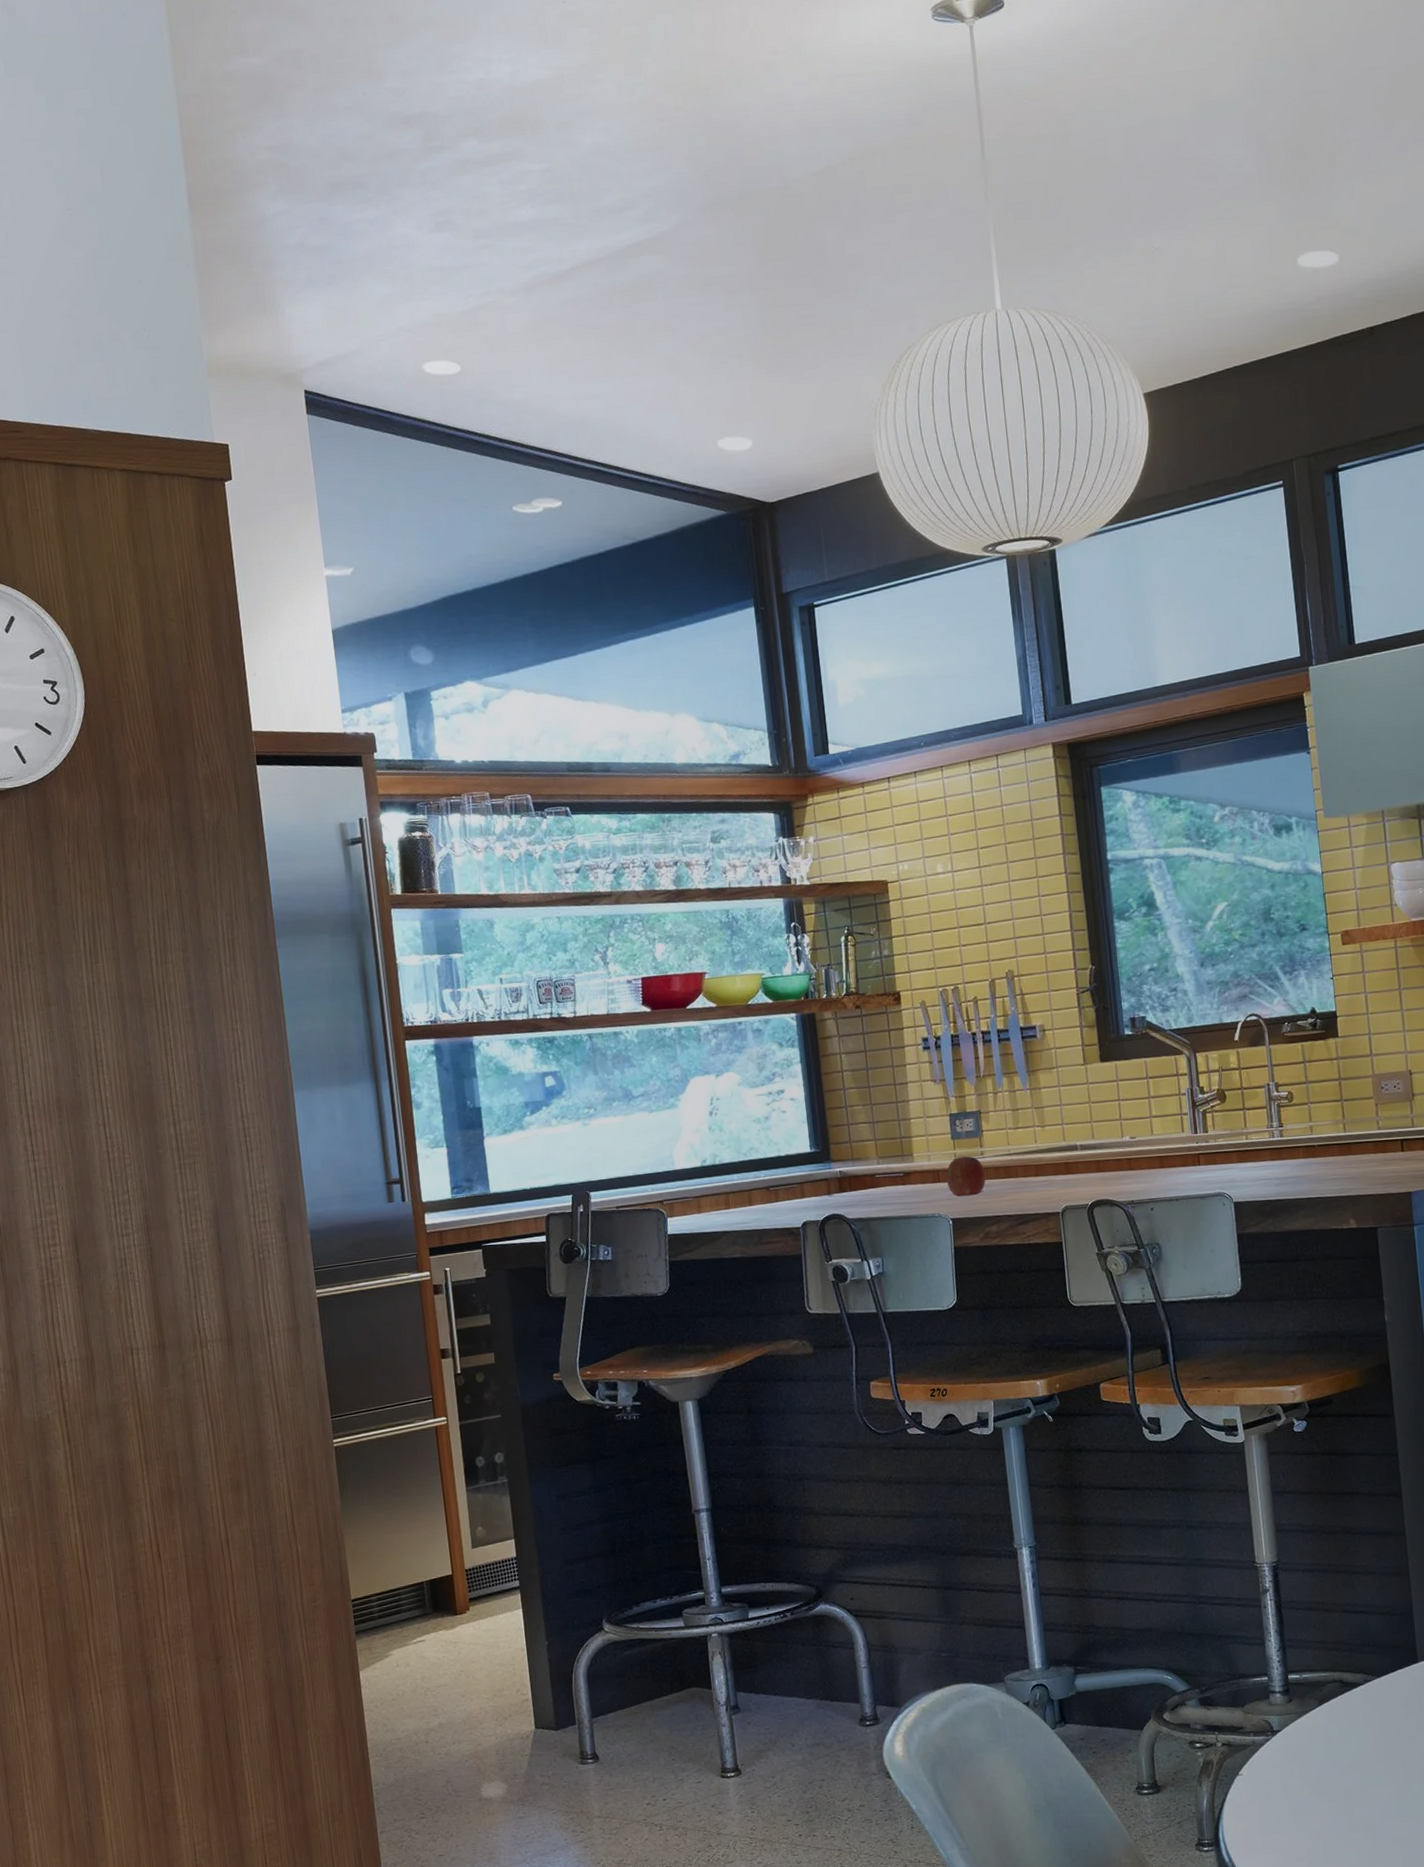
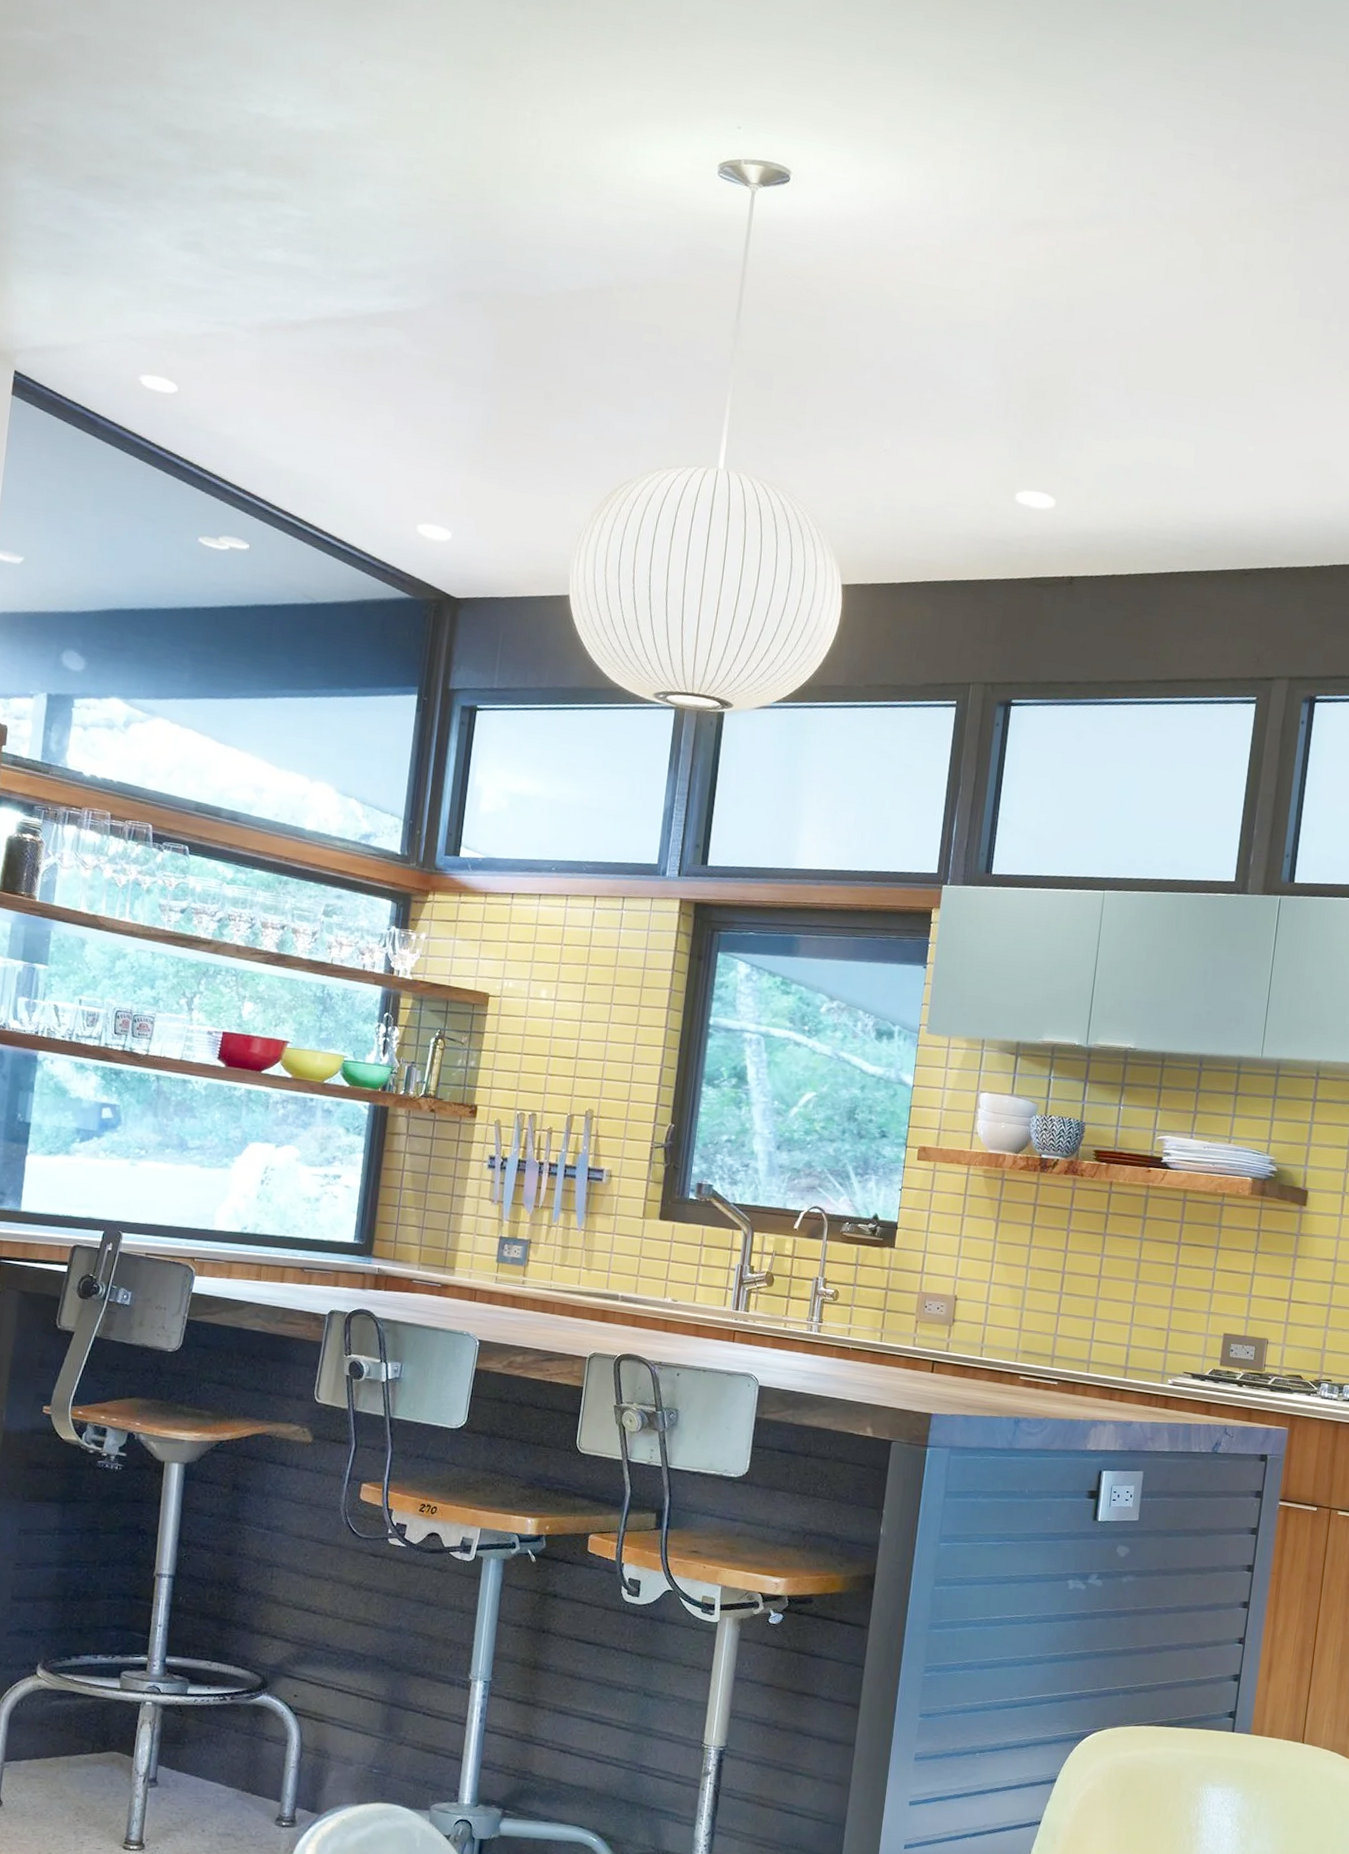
fruit: present [946,1156,986,1197] -> none [482,1281,523,1323]

